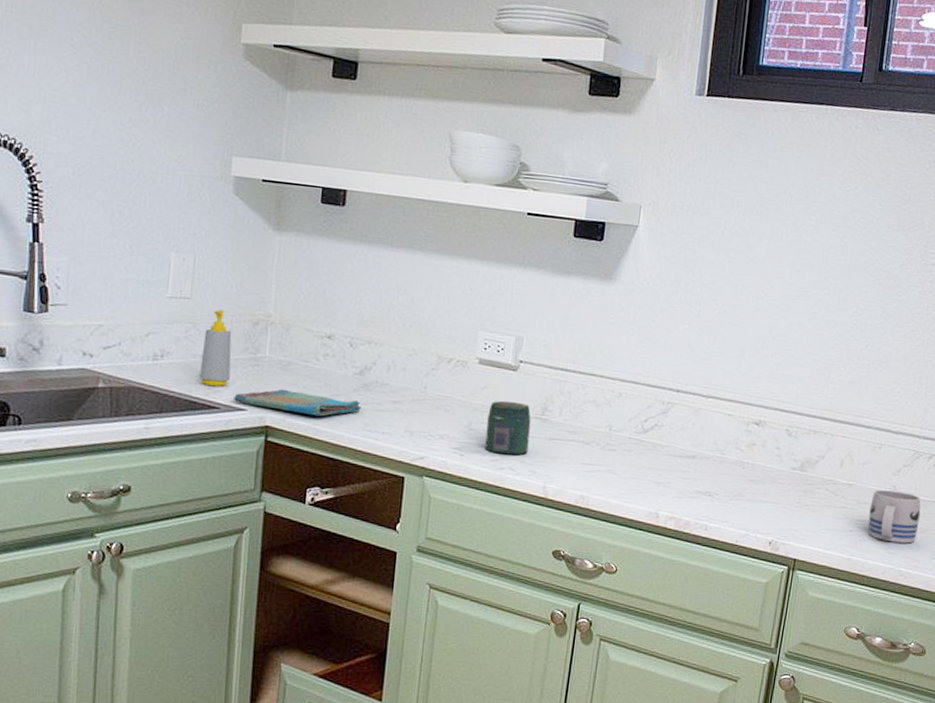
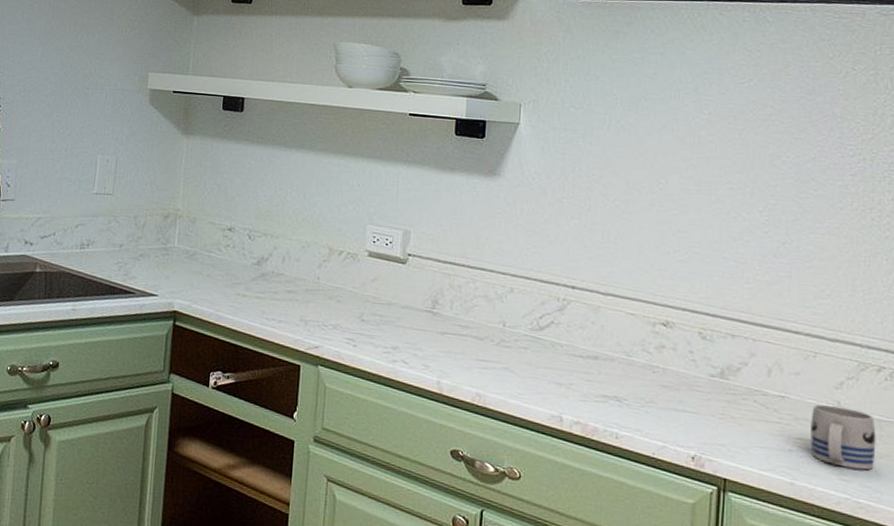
soap bottle: present [199,309,232,386] -> none [118,204,146,273]
dish towel: present [234,389,361,417] -> none [147,276,259,304]
jar: present [485,400,531,455] -> none [377,292,422,348]

